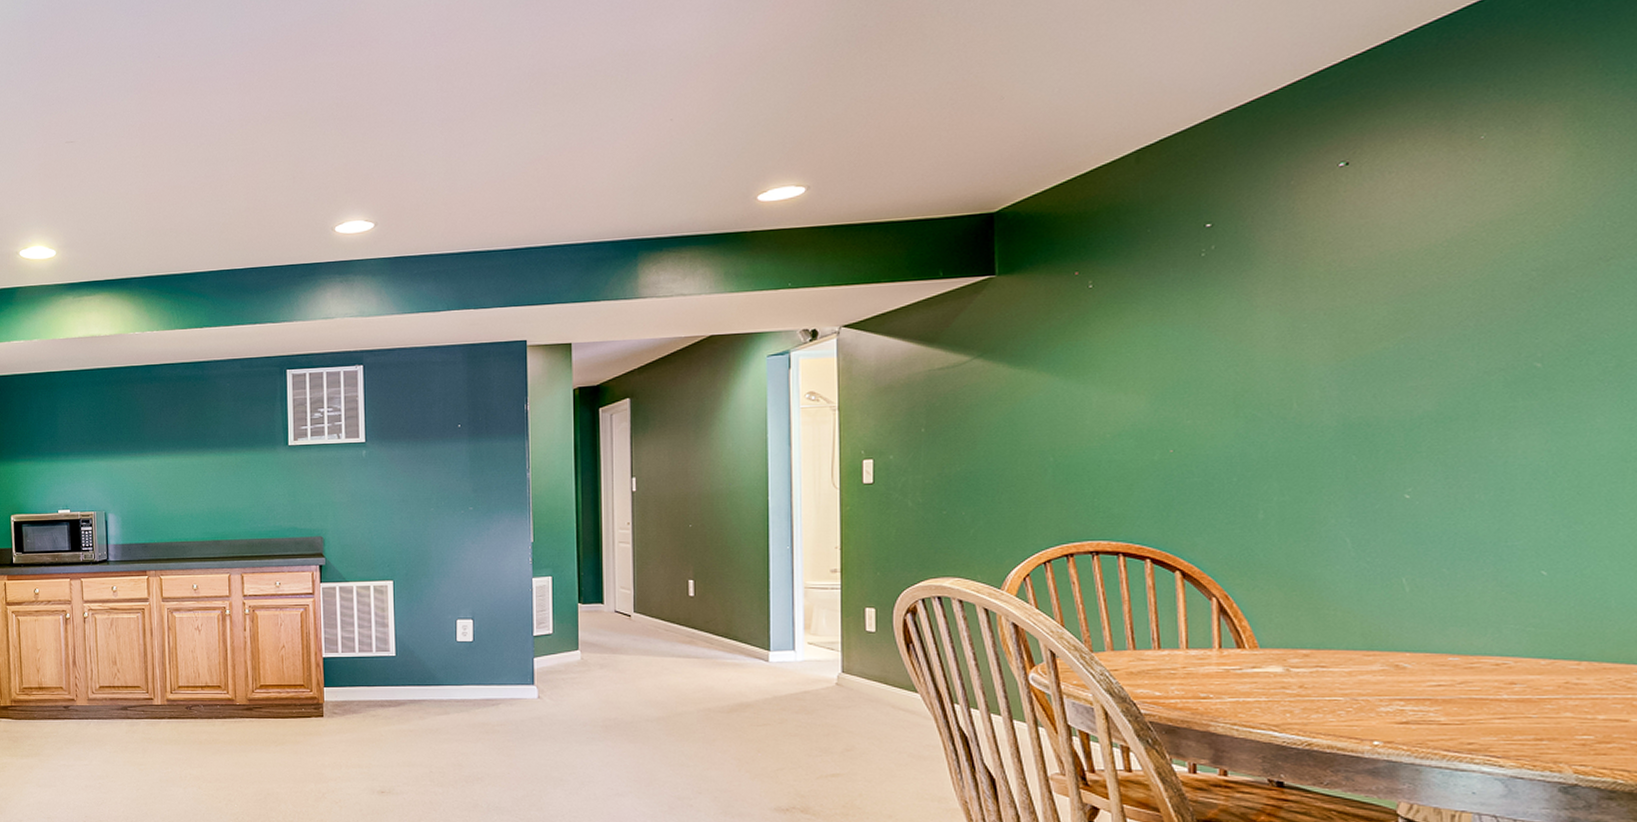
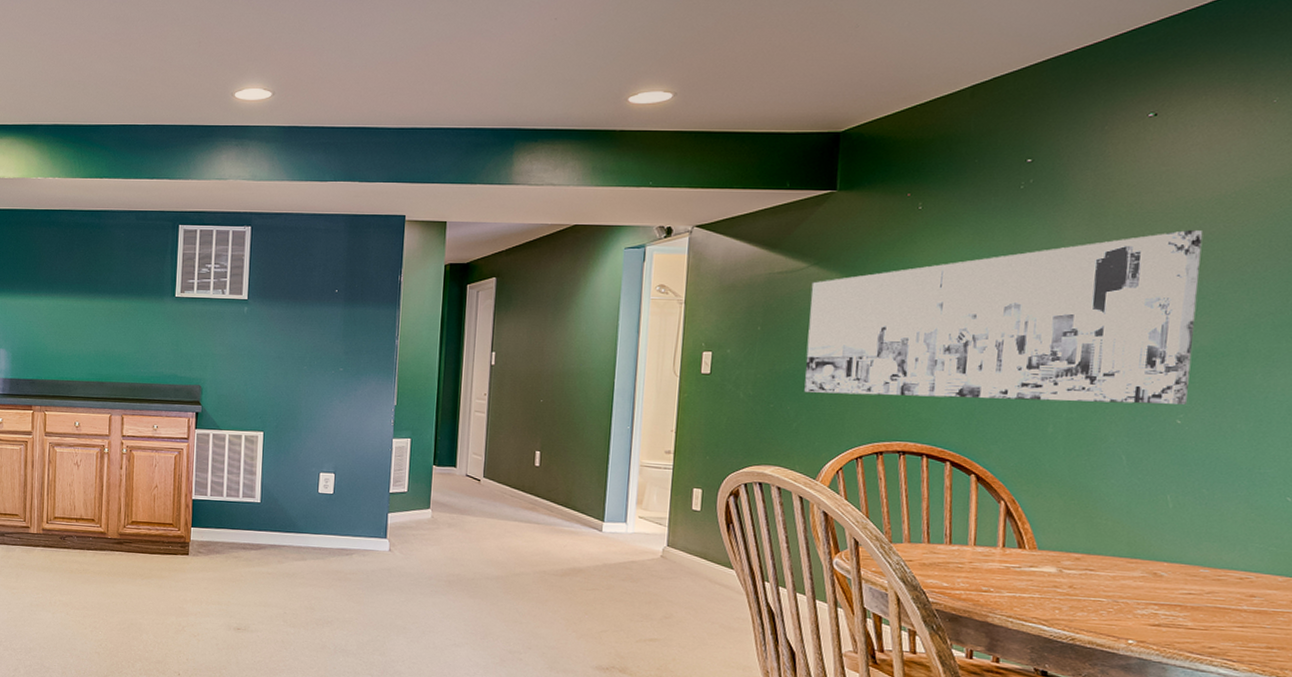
wall art: none [977,285,1416,495] -> present [804,230,1203,405]

